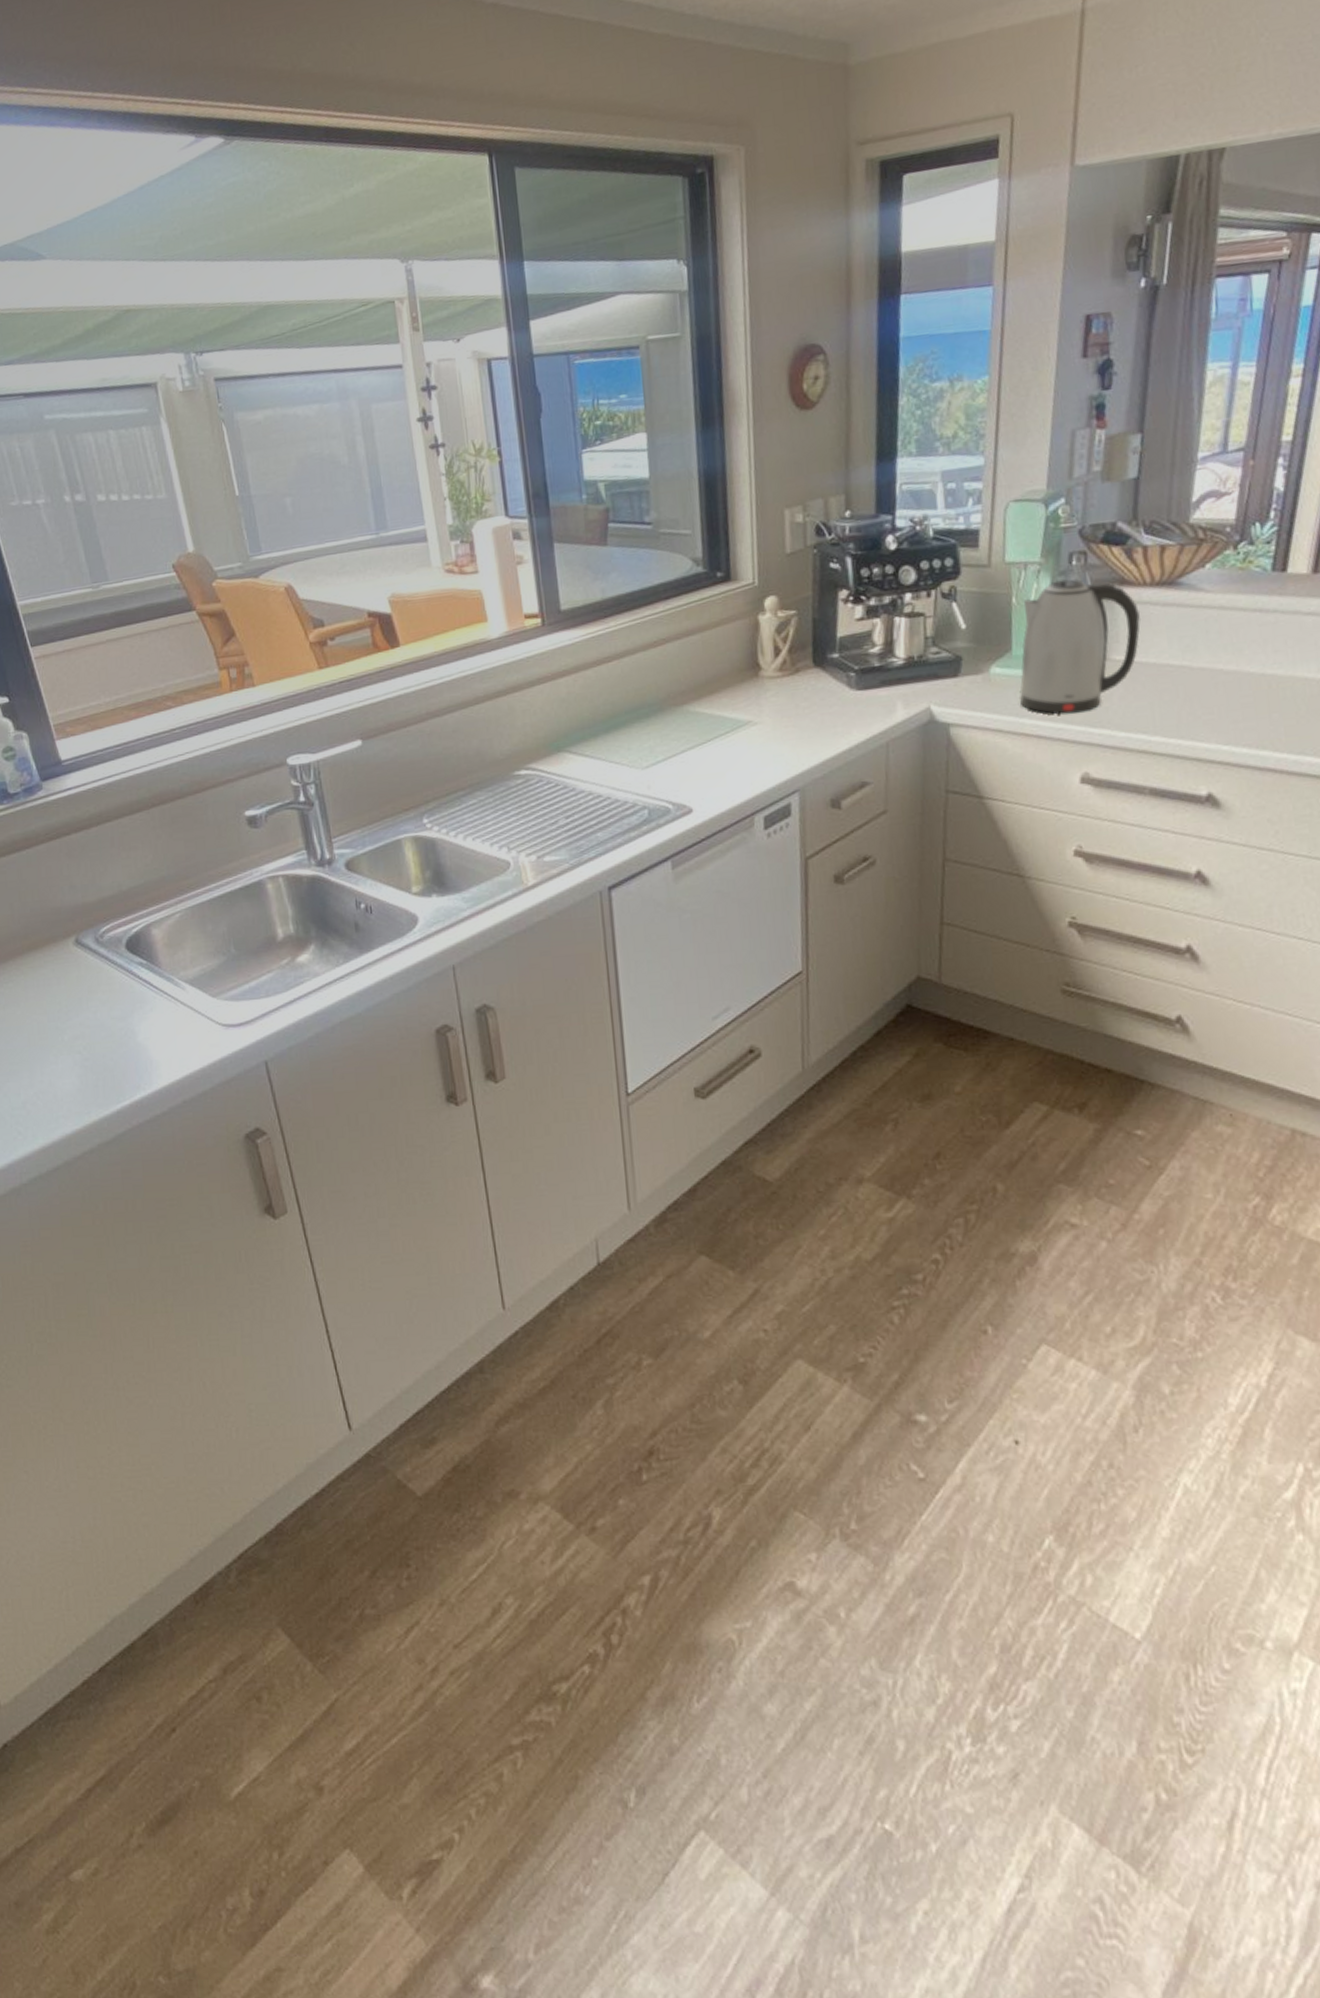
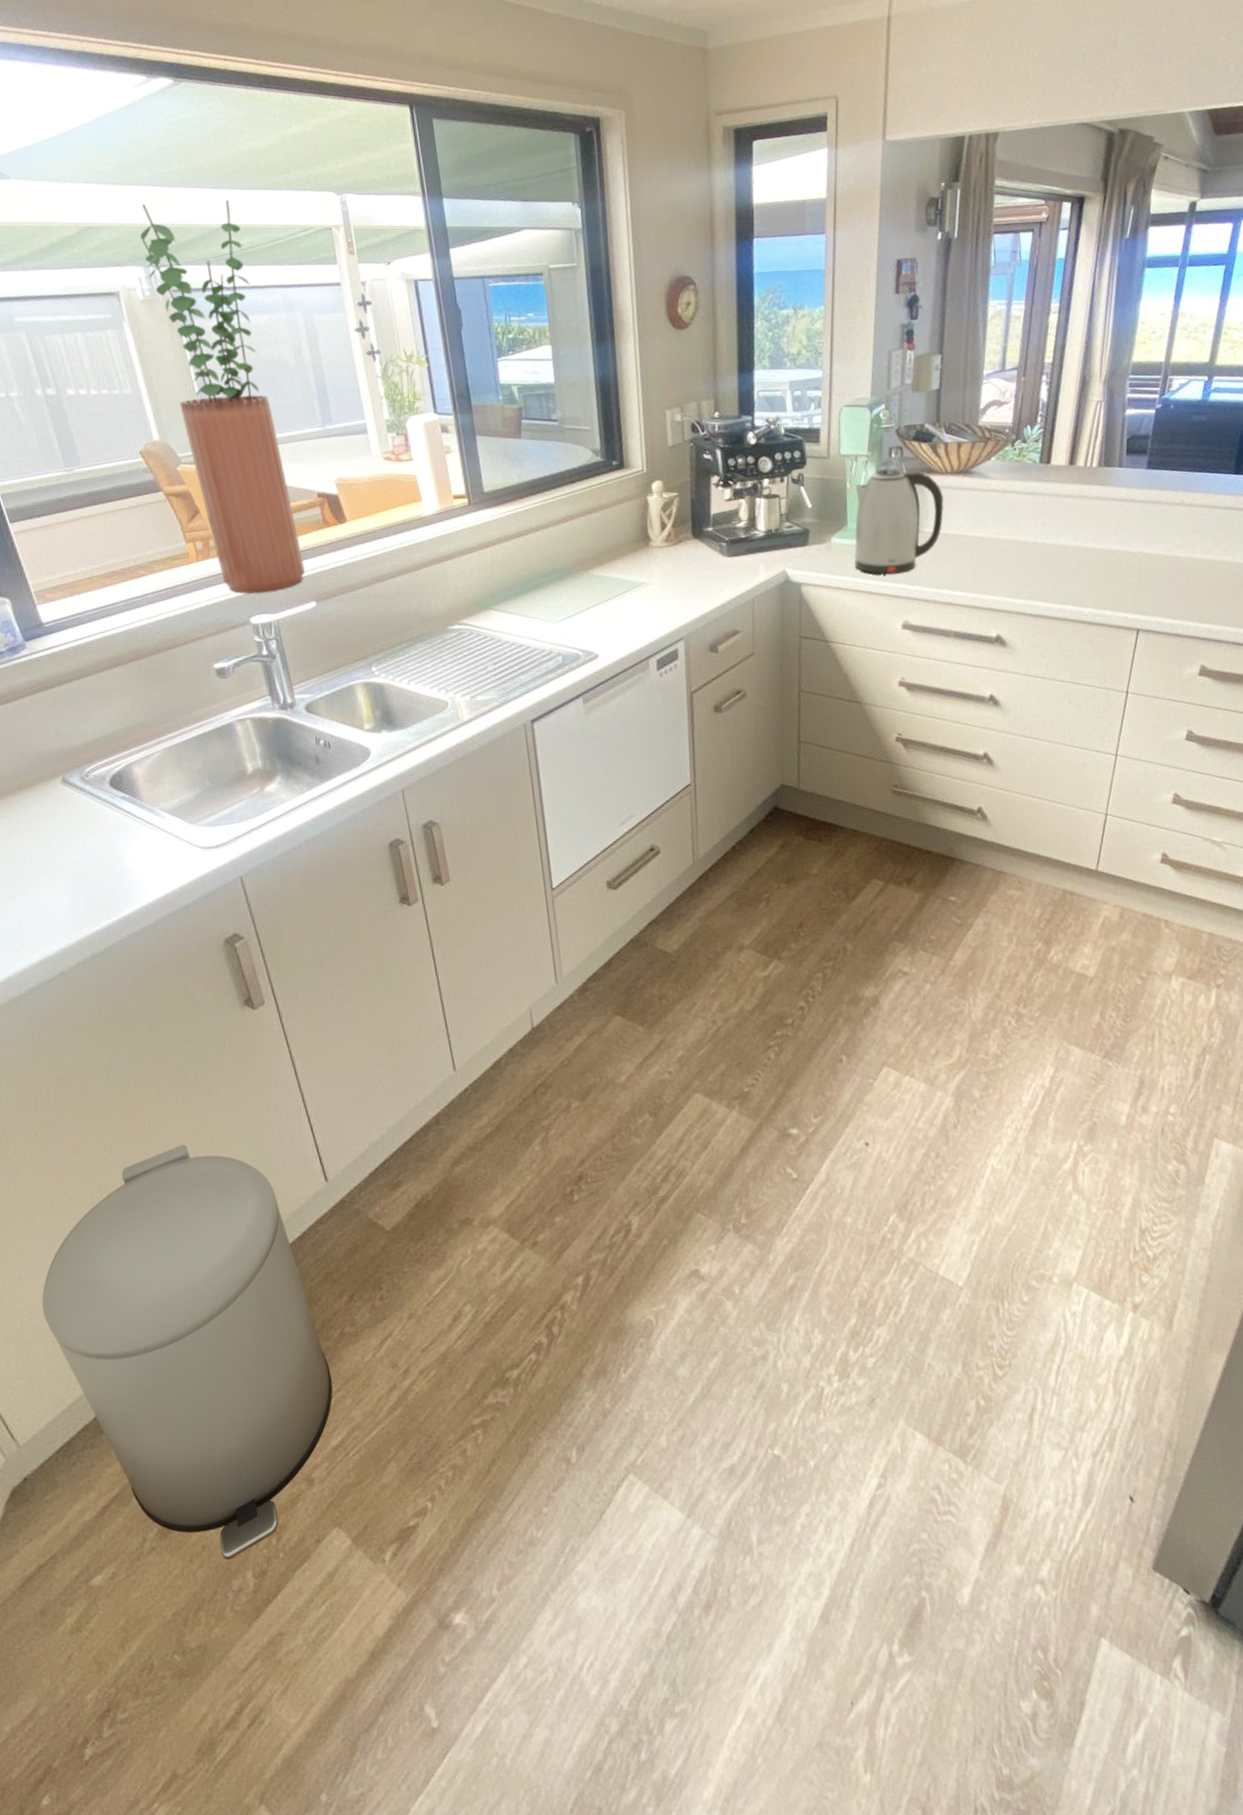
pedal bin: none [30,1372,349,1872] -> present [41,1144,333,1560]
vase: none [181,272,350,730] -> present [139,199,305,594]

